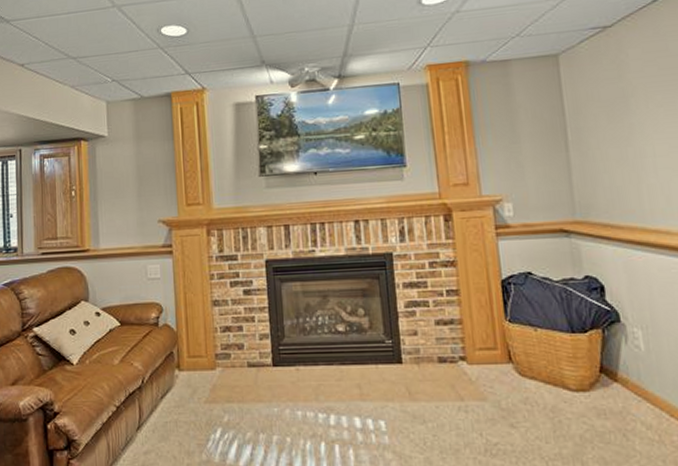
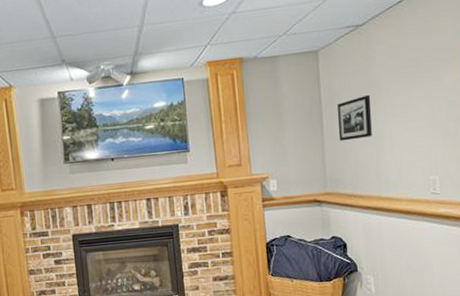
picture frame: none [585,105,630,160] -> present [337,94,372,142]

